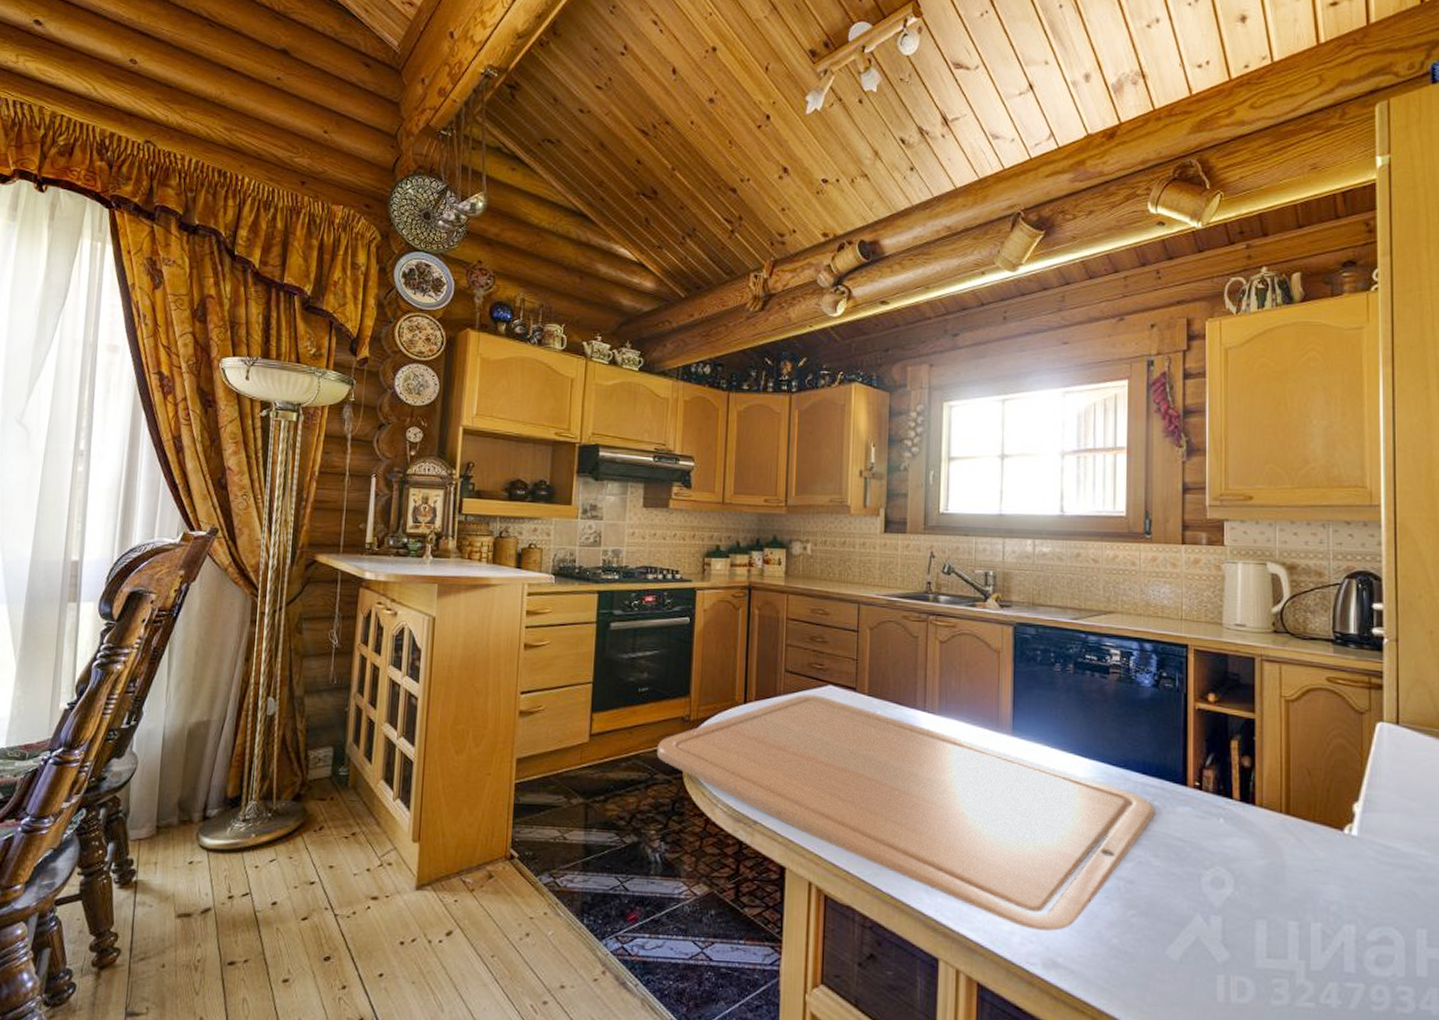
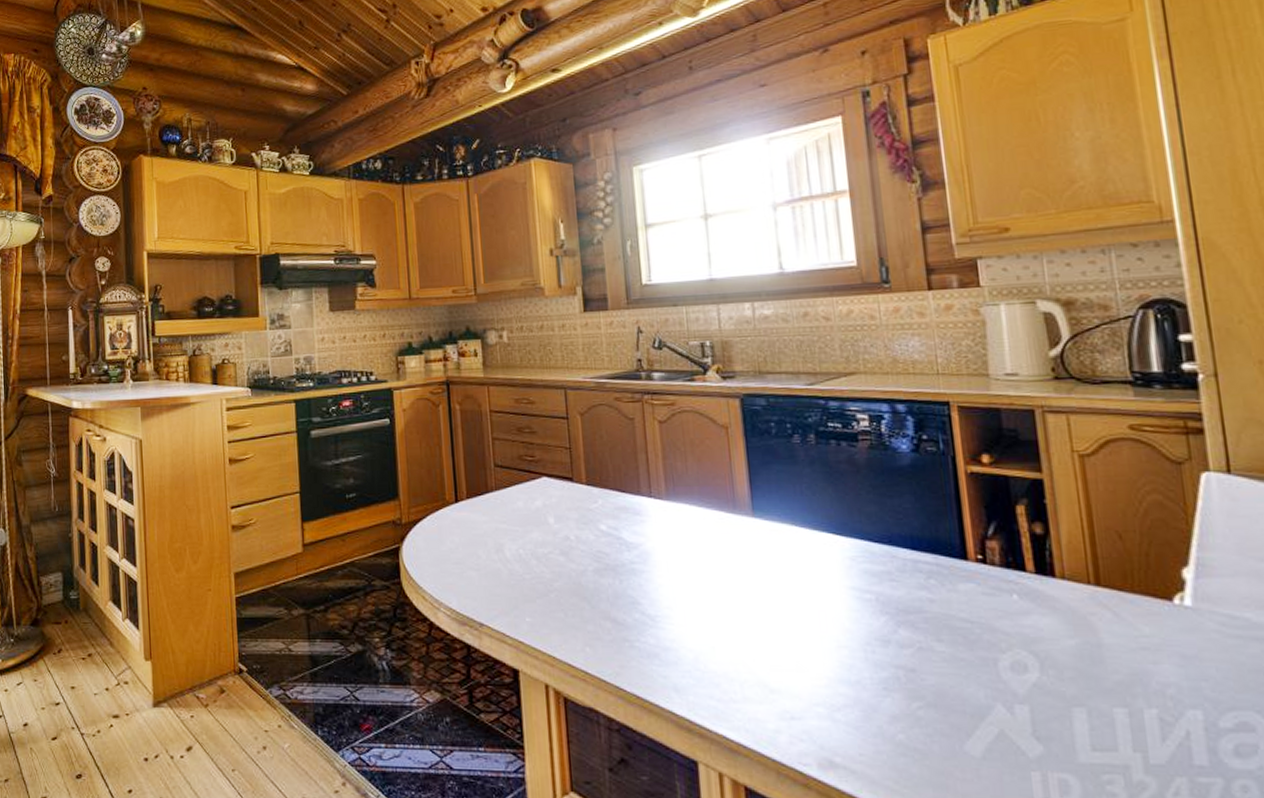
chopping board: present [656,694,1156,931] -> none [371,488,934,728]

